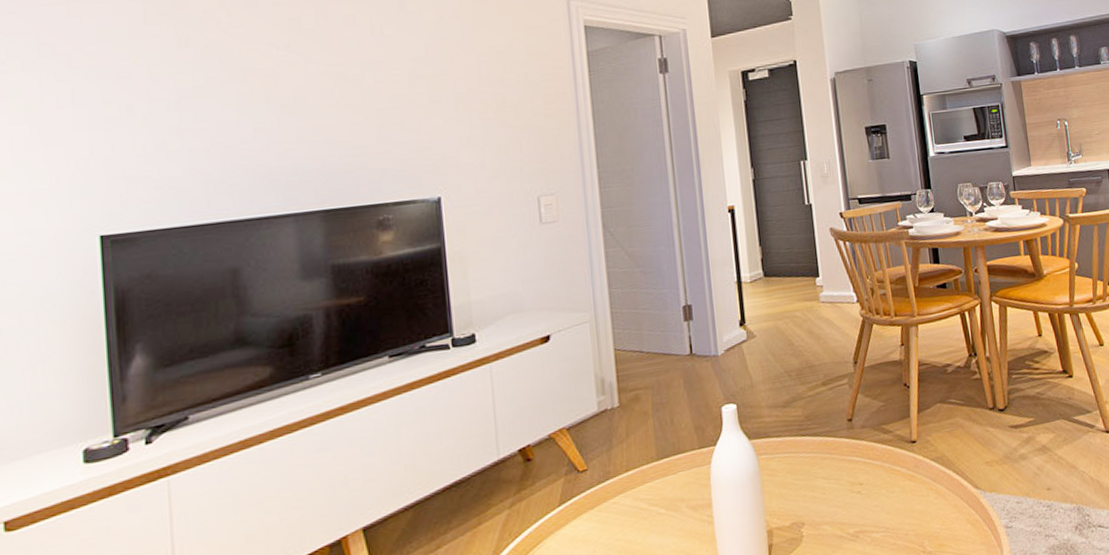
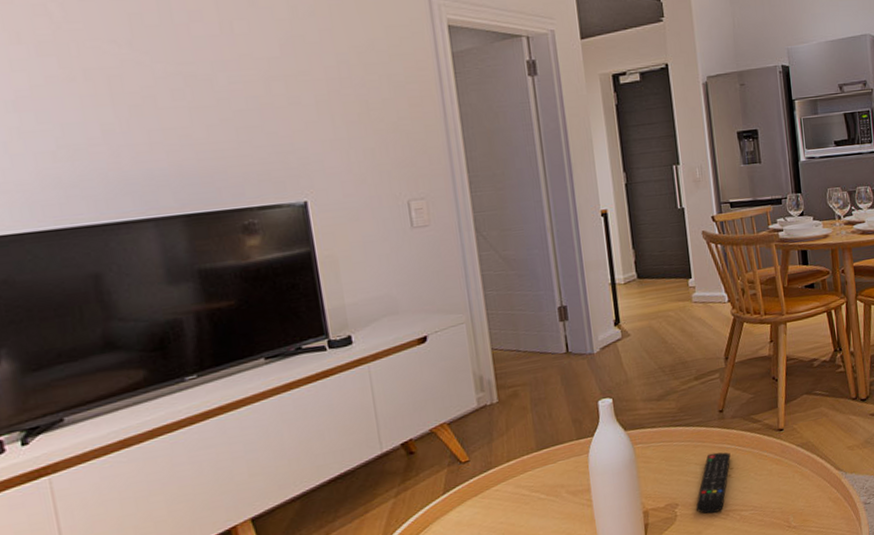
remote control: none [823,465,861,535] -> present [695,452,731,514]

